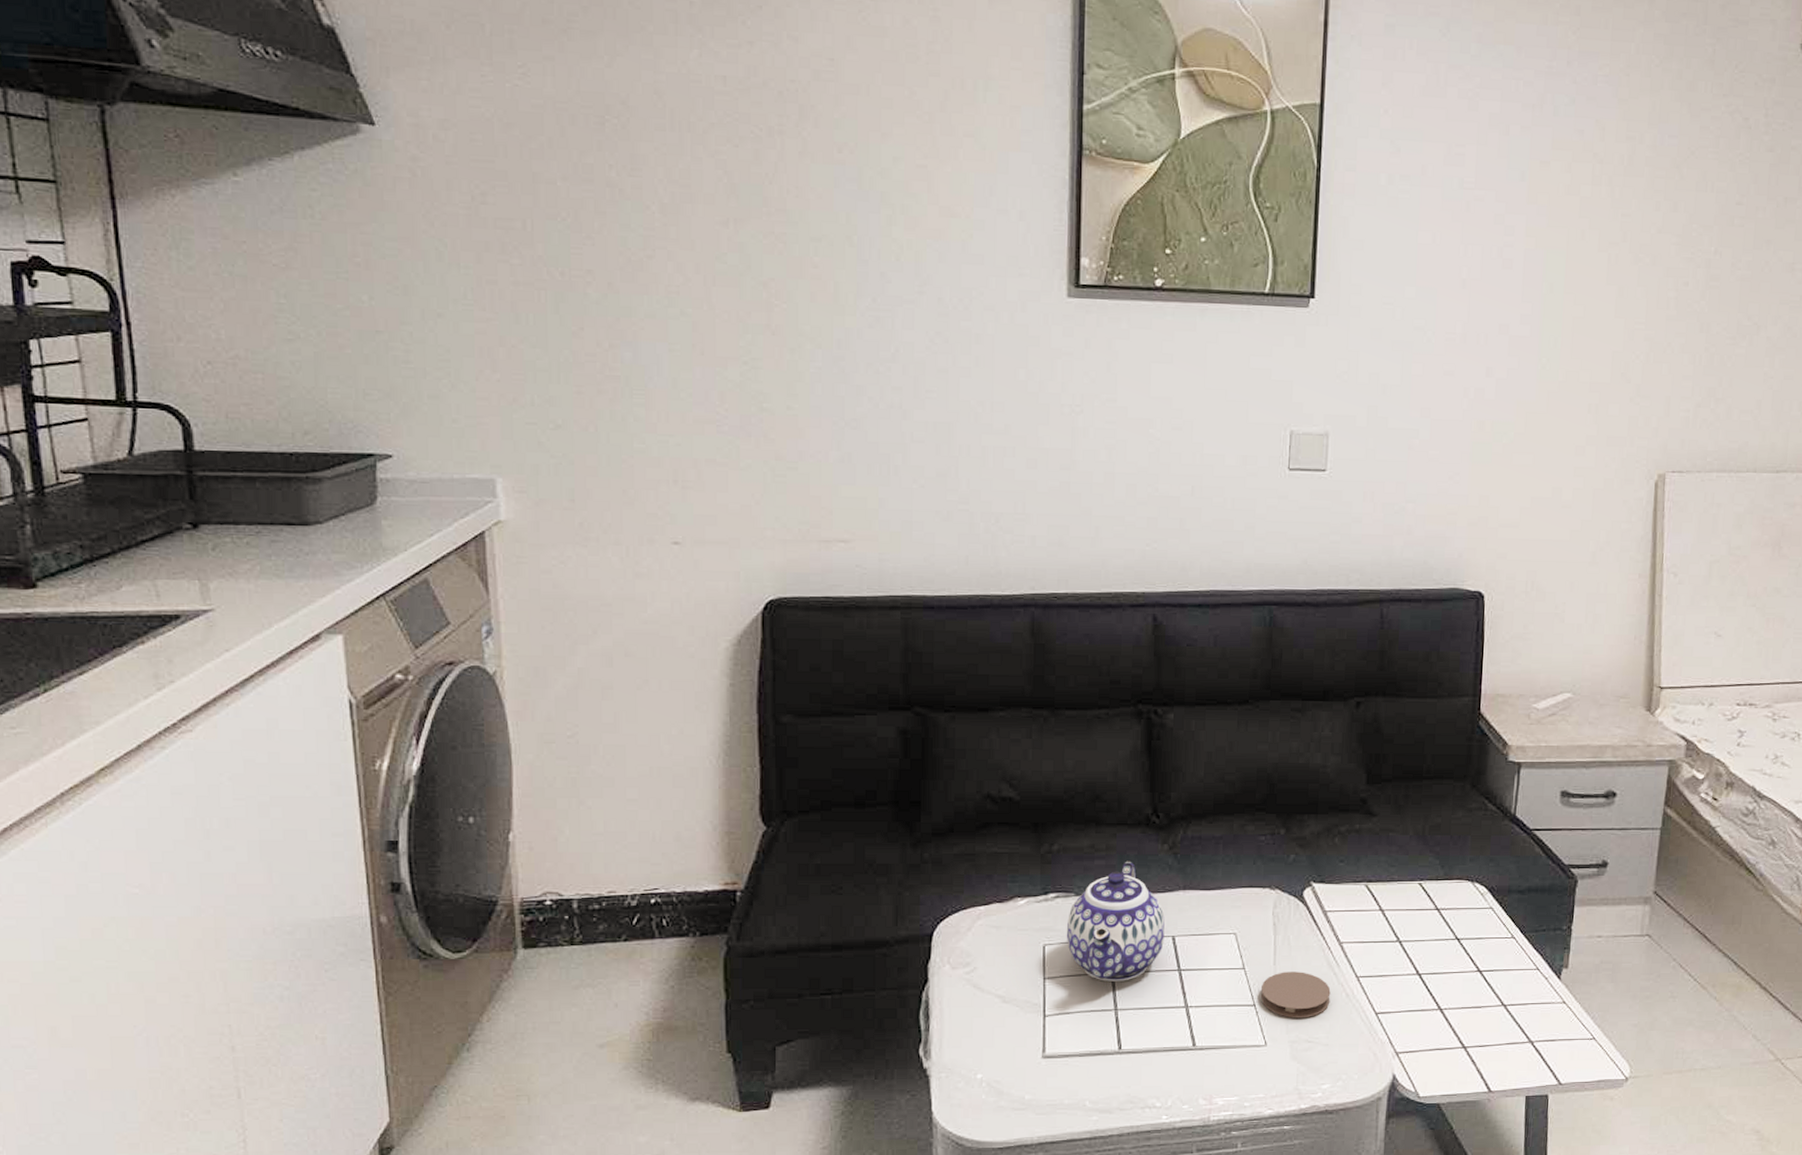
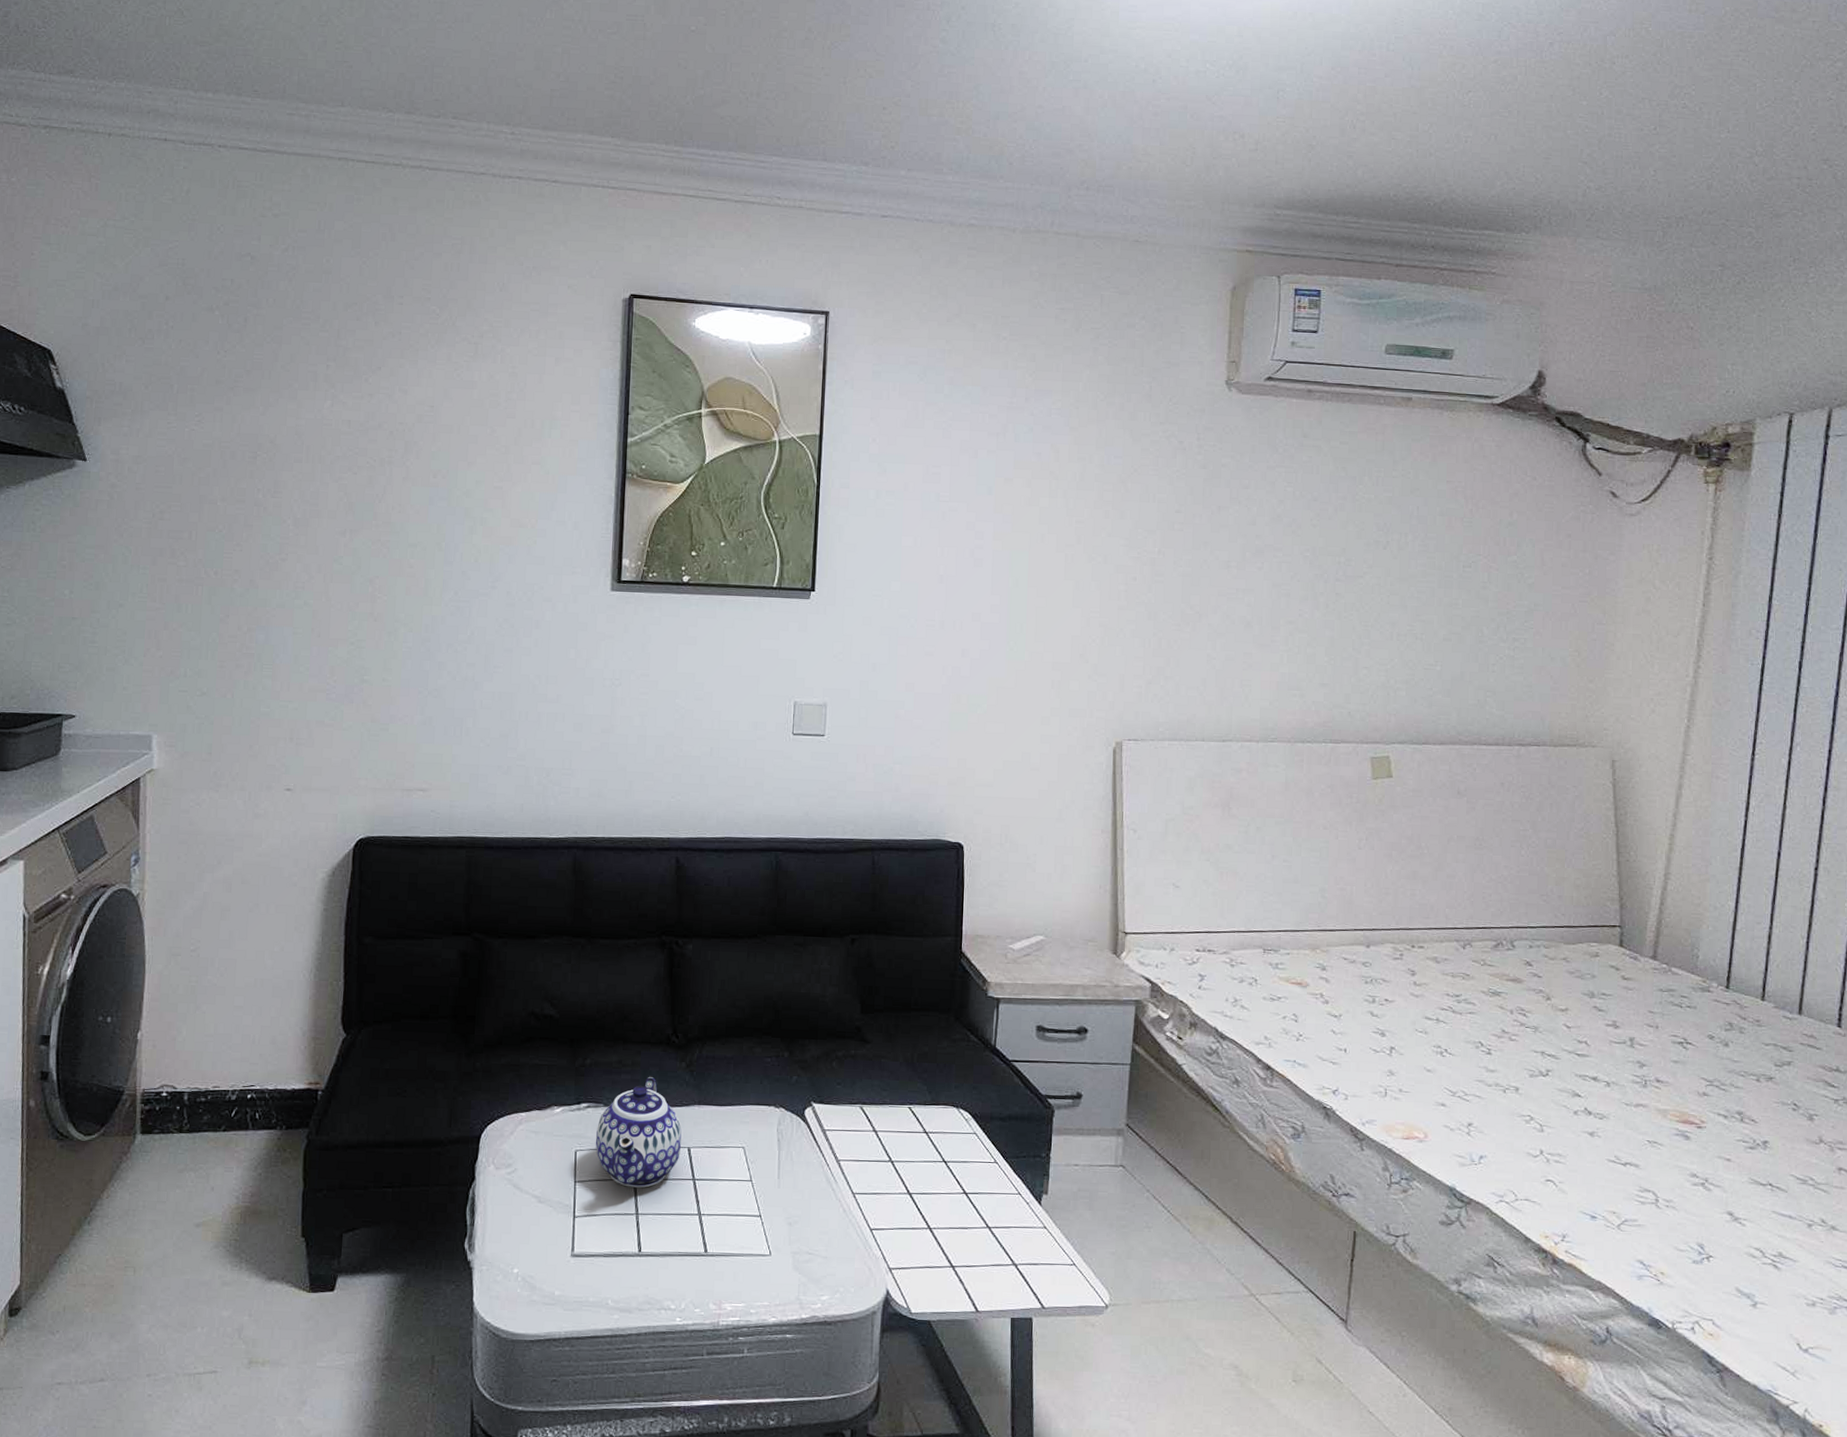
coaster: present [1260,972,1331,1019] -> none [765,1185,829,1231]

